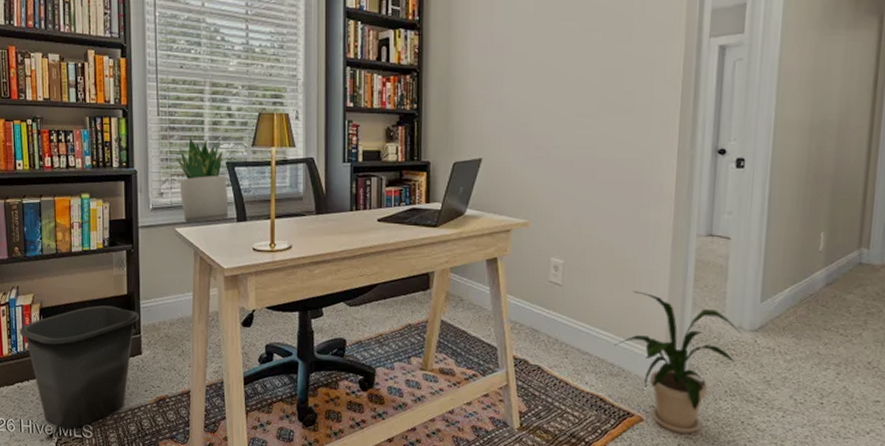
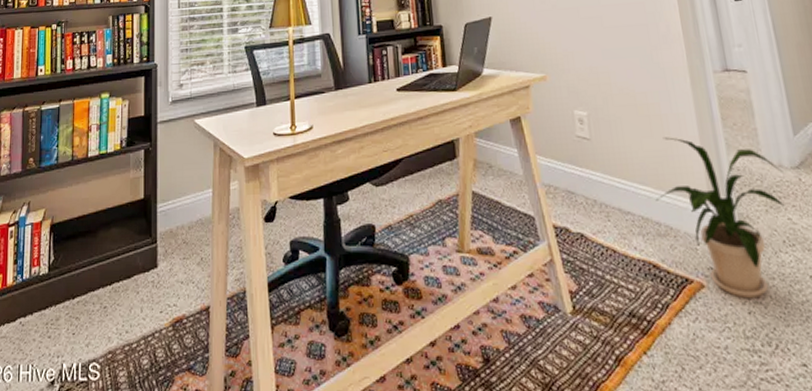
waste bin: present [19,305,139,429] -> none [26,213,156,371]
planter: present [175,136,229,224] -> none [195,21,248,114]

